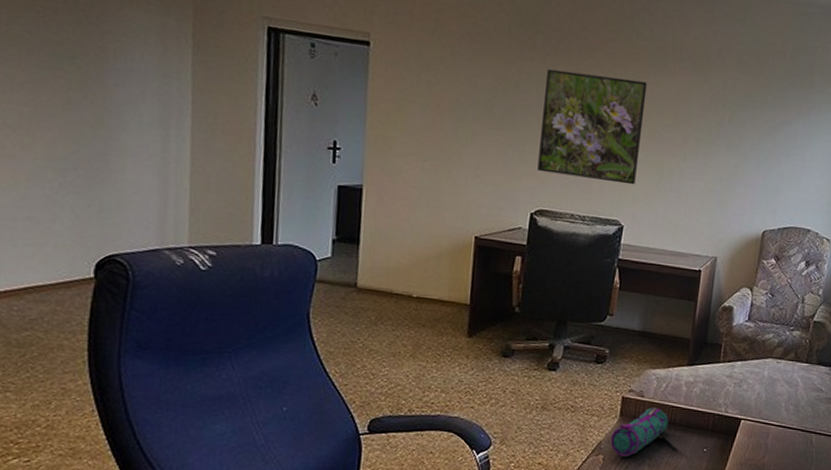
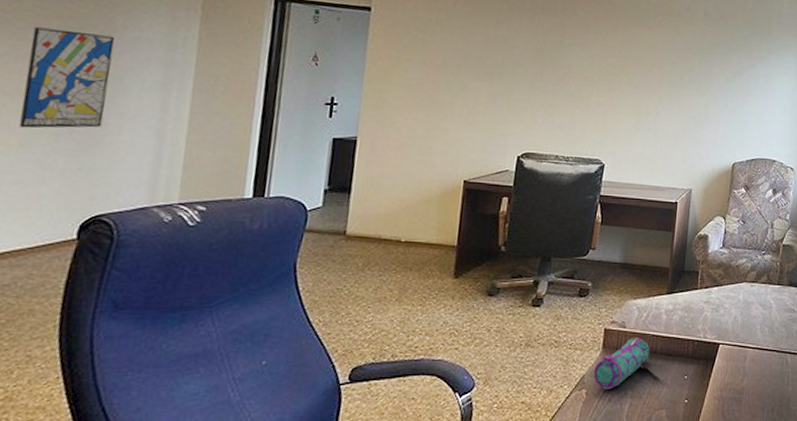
wall art: none [24,53,108,165] -> present [19,27,115,128]
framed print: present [537,68,648,185] -> none [524,26,625,127]

